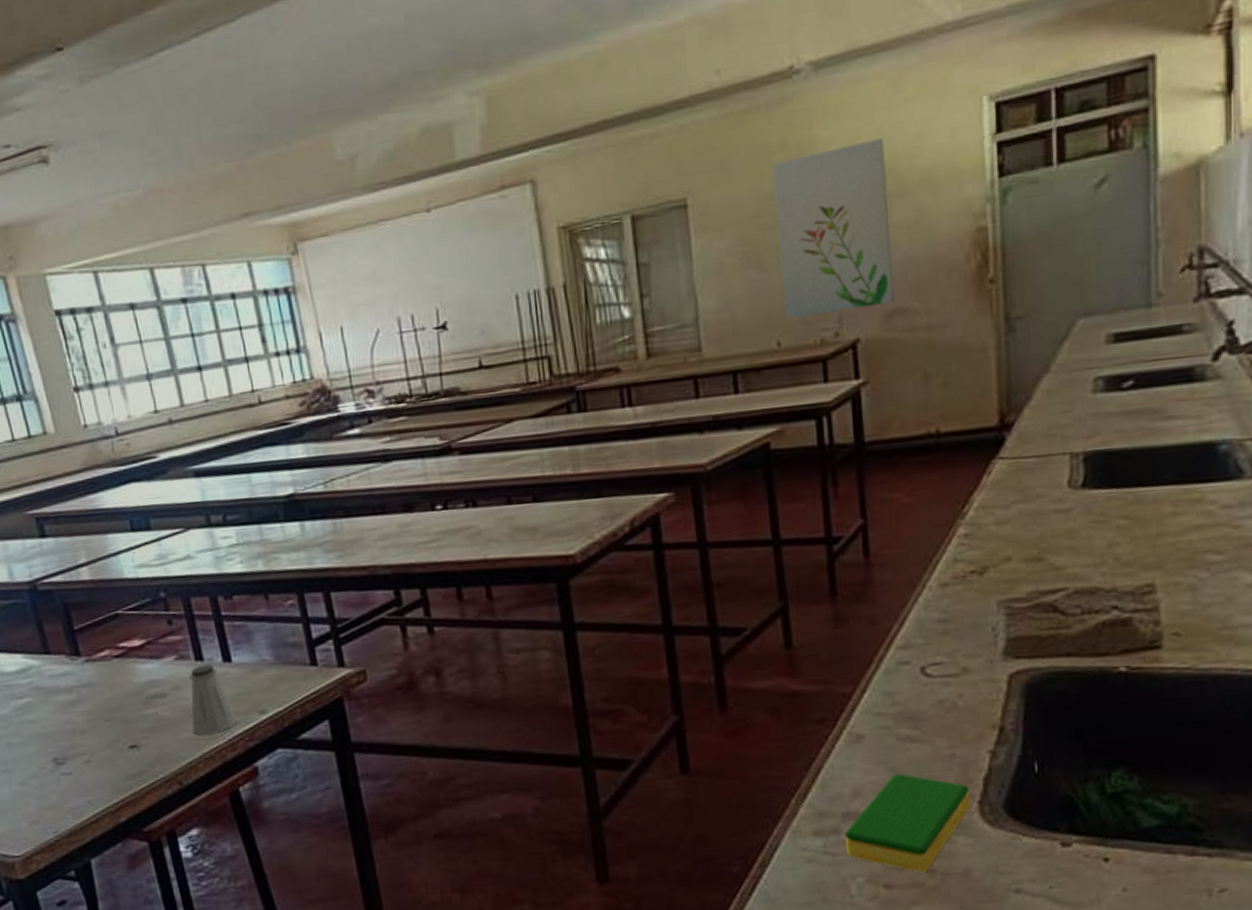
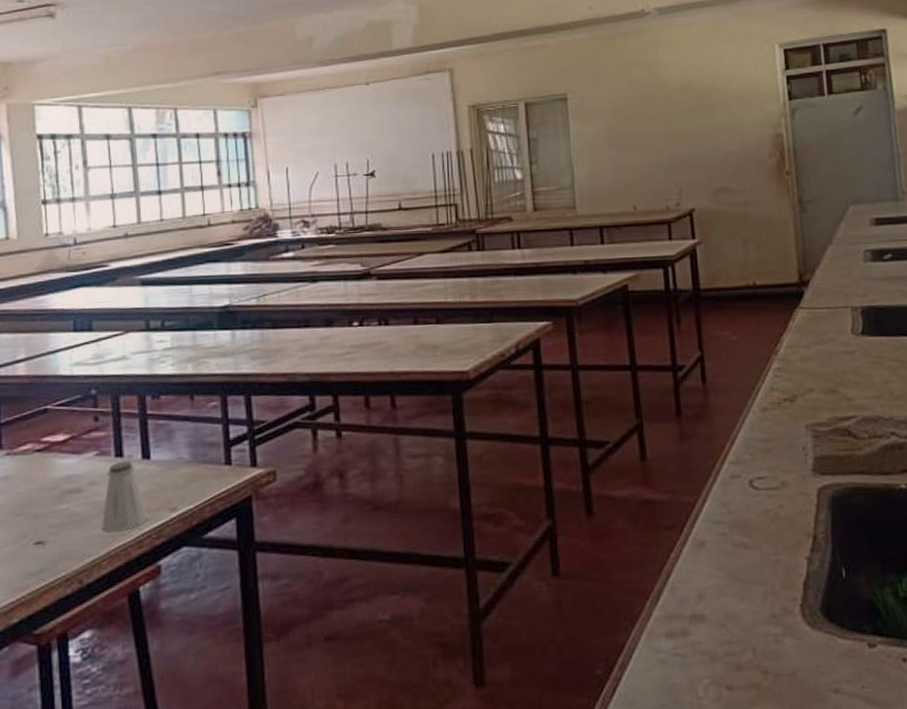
wall art: present [772,138,894,319] -> none [629,65,719,189]
dish sponge: present [845,773,970,873] -> none [692,577,793,674]

